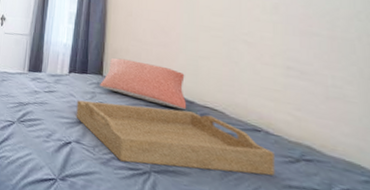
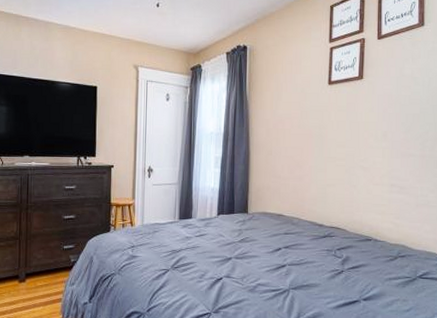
serving tray: present [76,100,275,176] -> none [225,233,380,286]
pillow: present [100,58,187,109] -> none [245,195,318,232]

